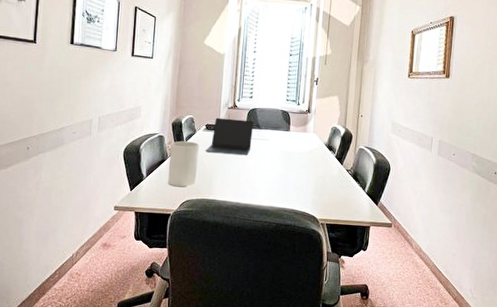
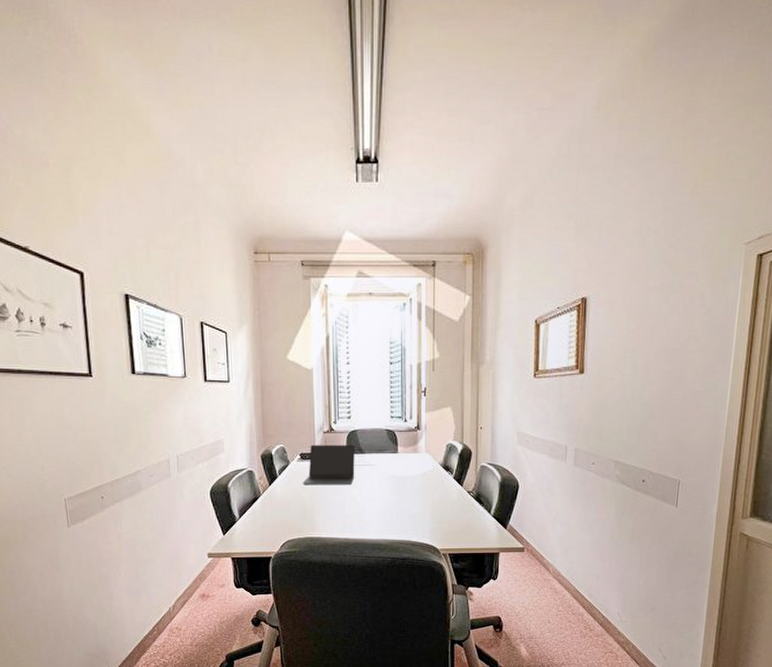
cup: present [167,141,200,187] -> none [262,474,297,527]

